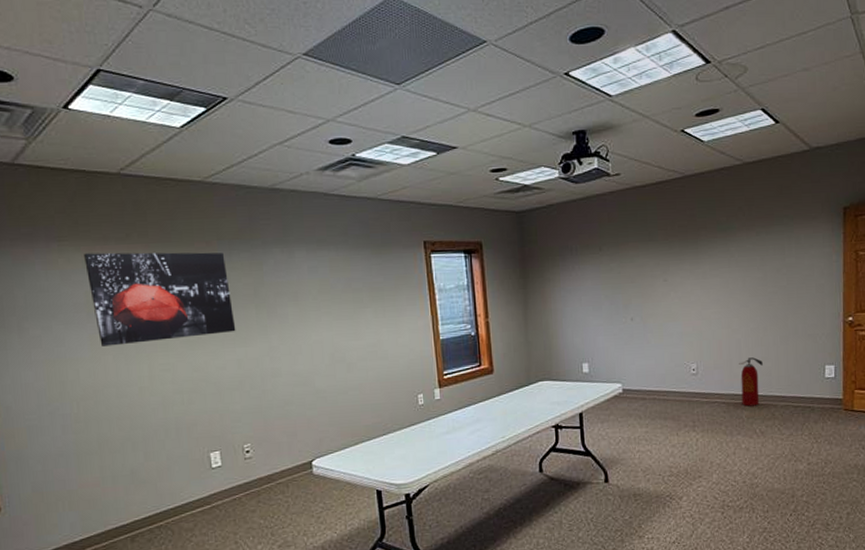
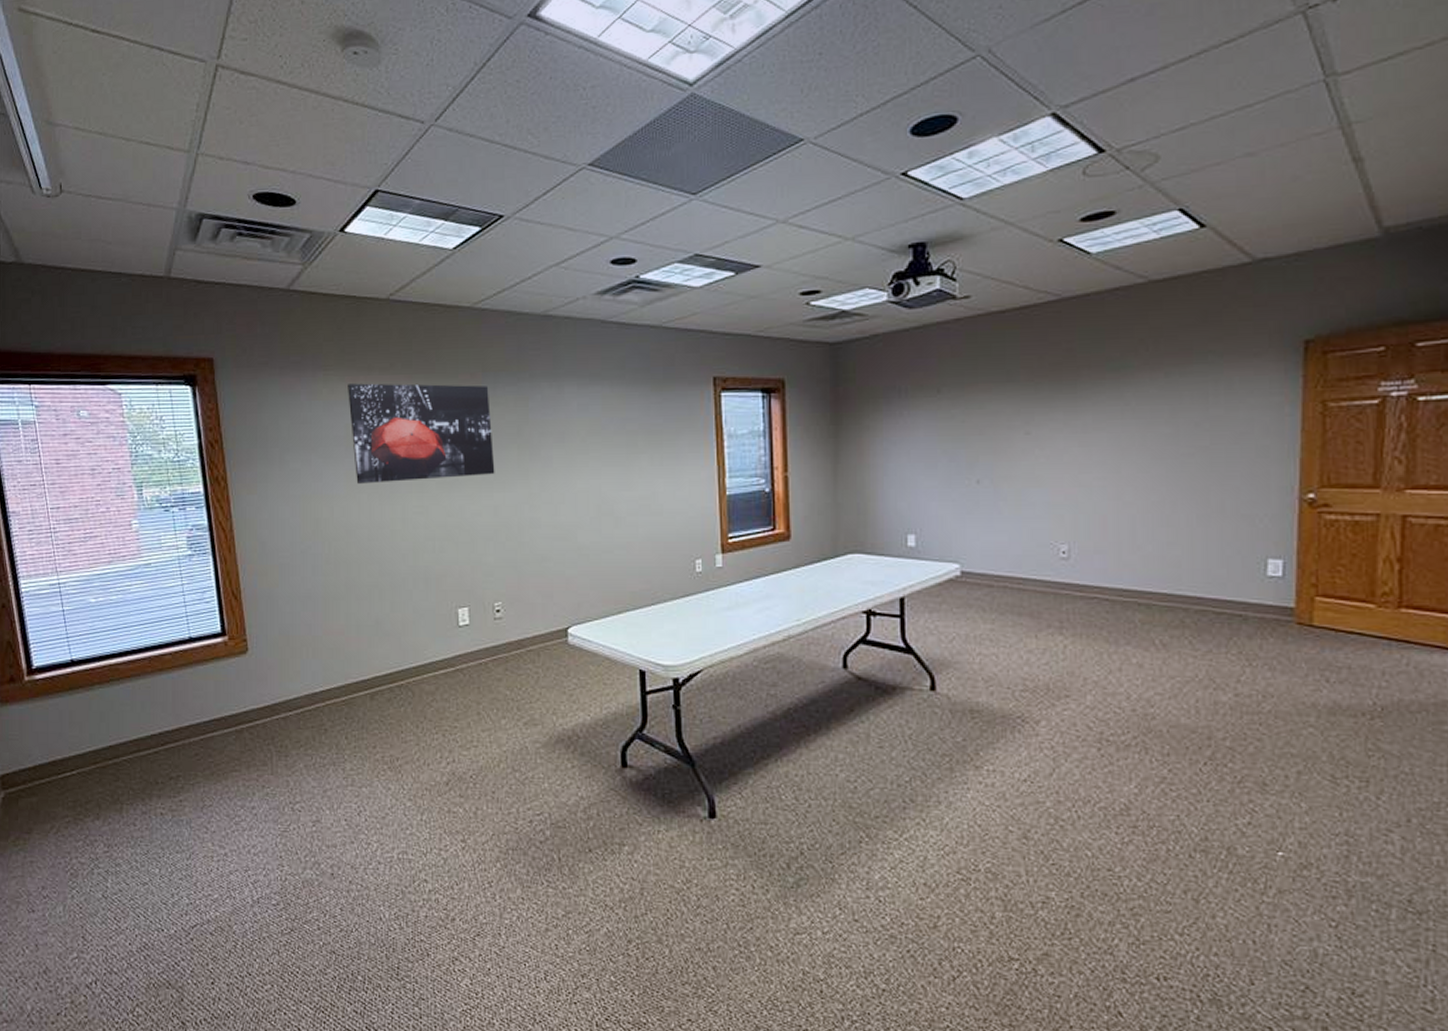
fire extinguisher: present [739,357,763,407] -> none [1132,541,1168,608]

